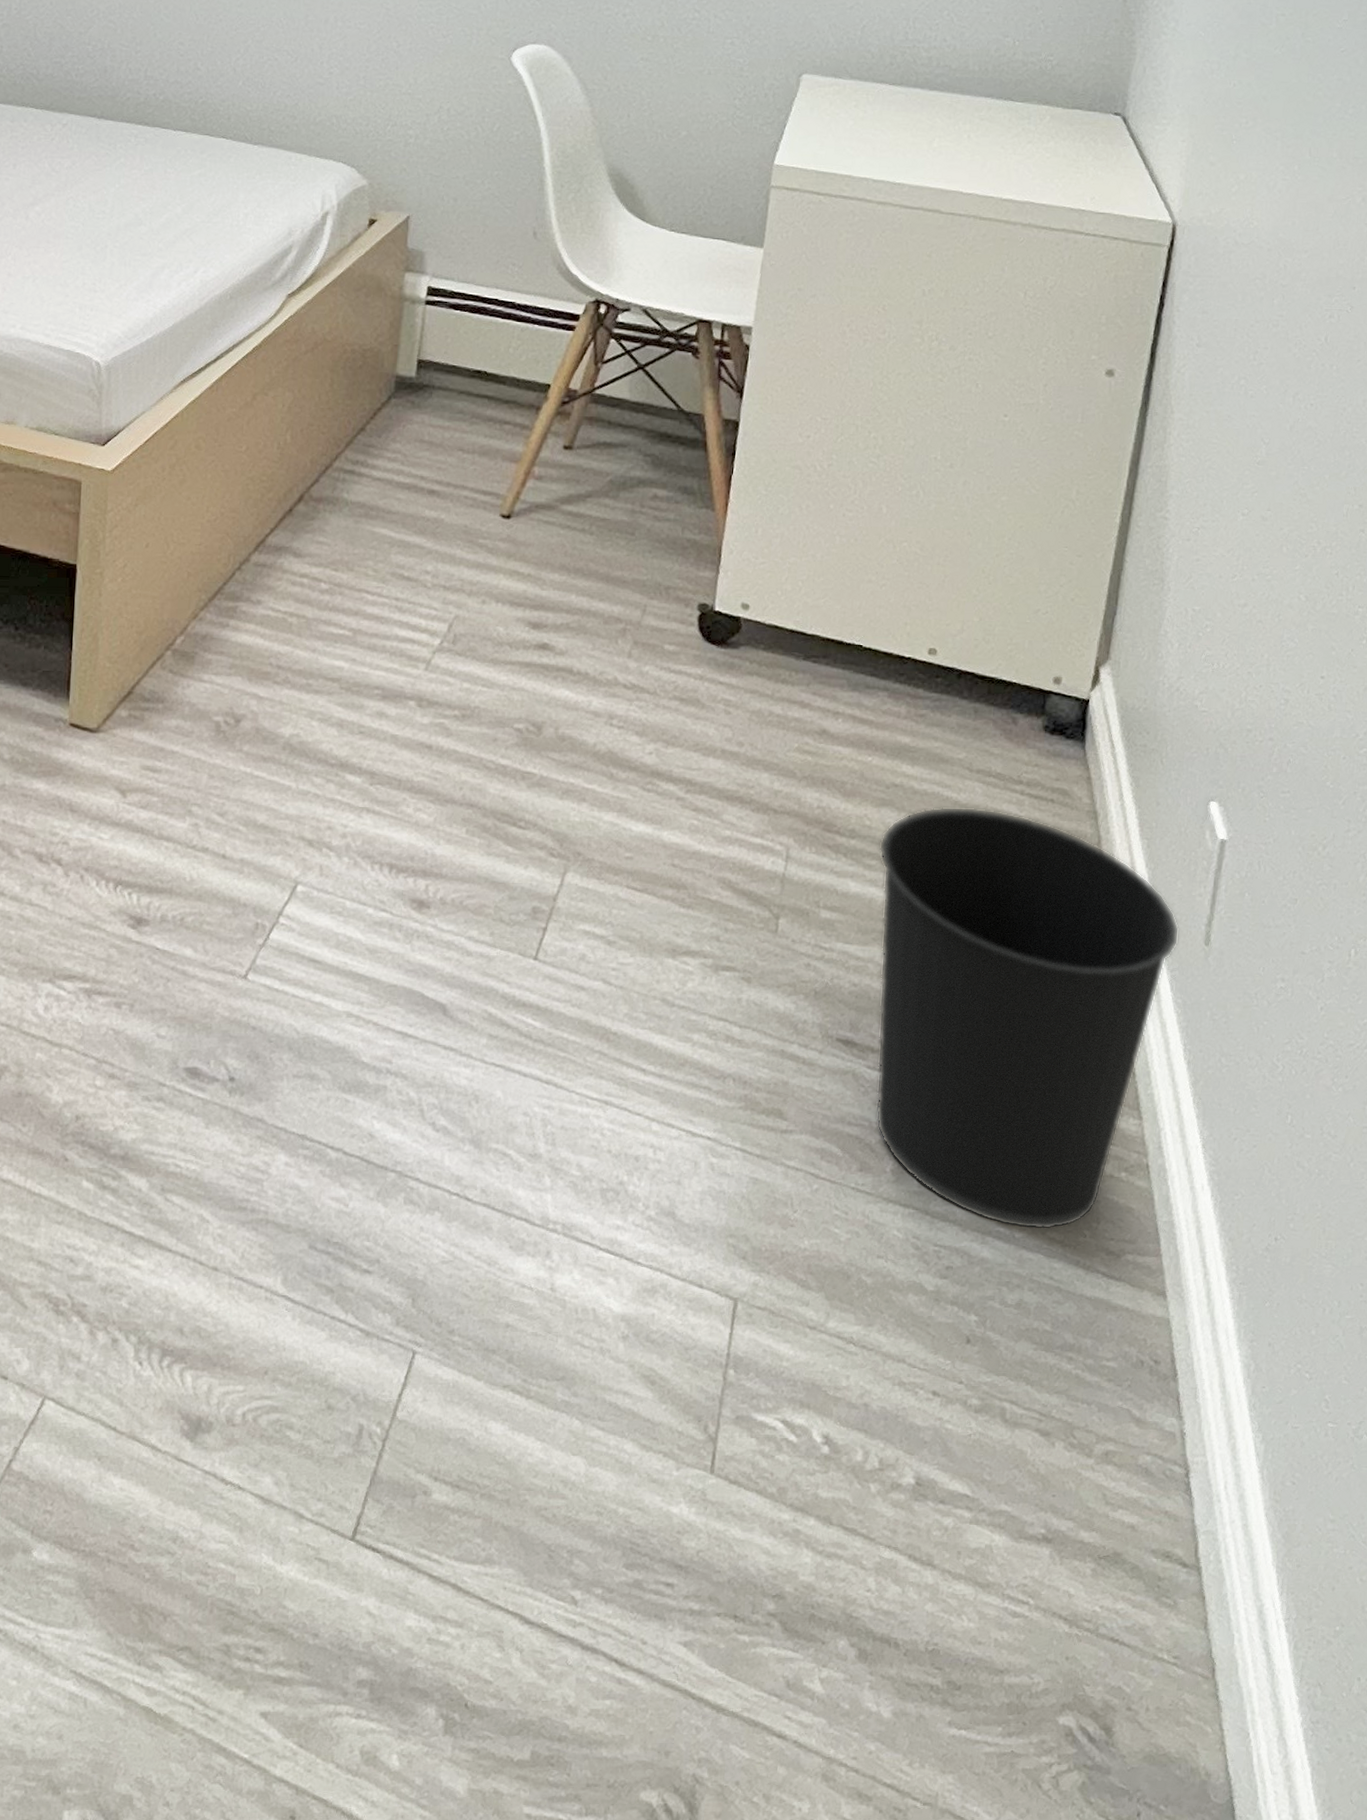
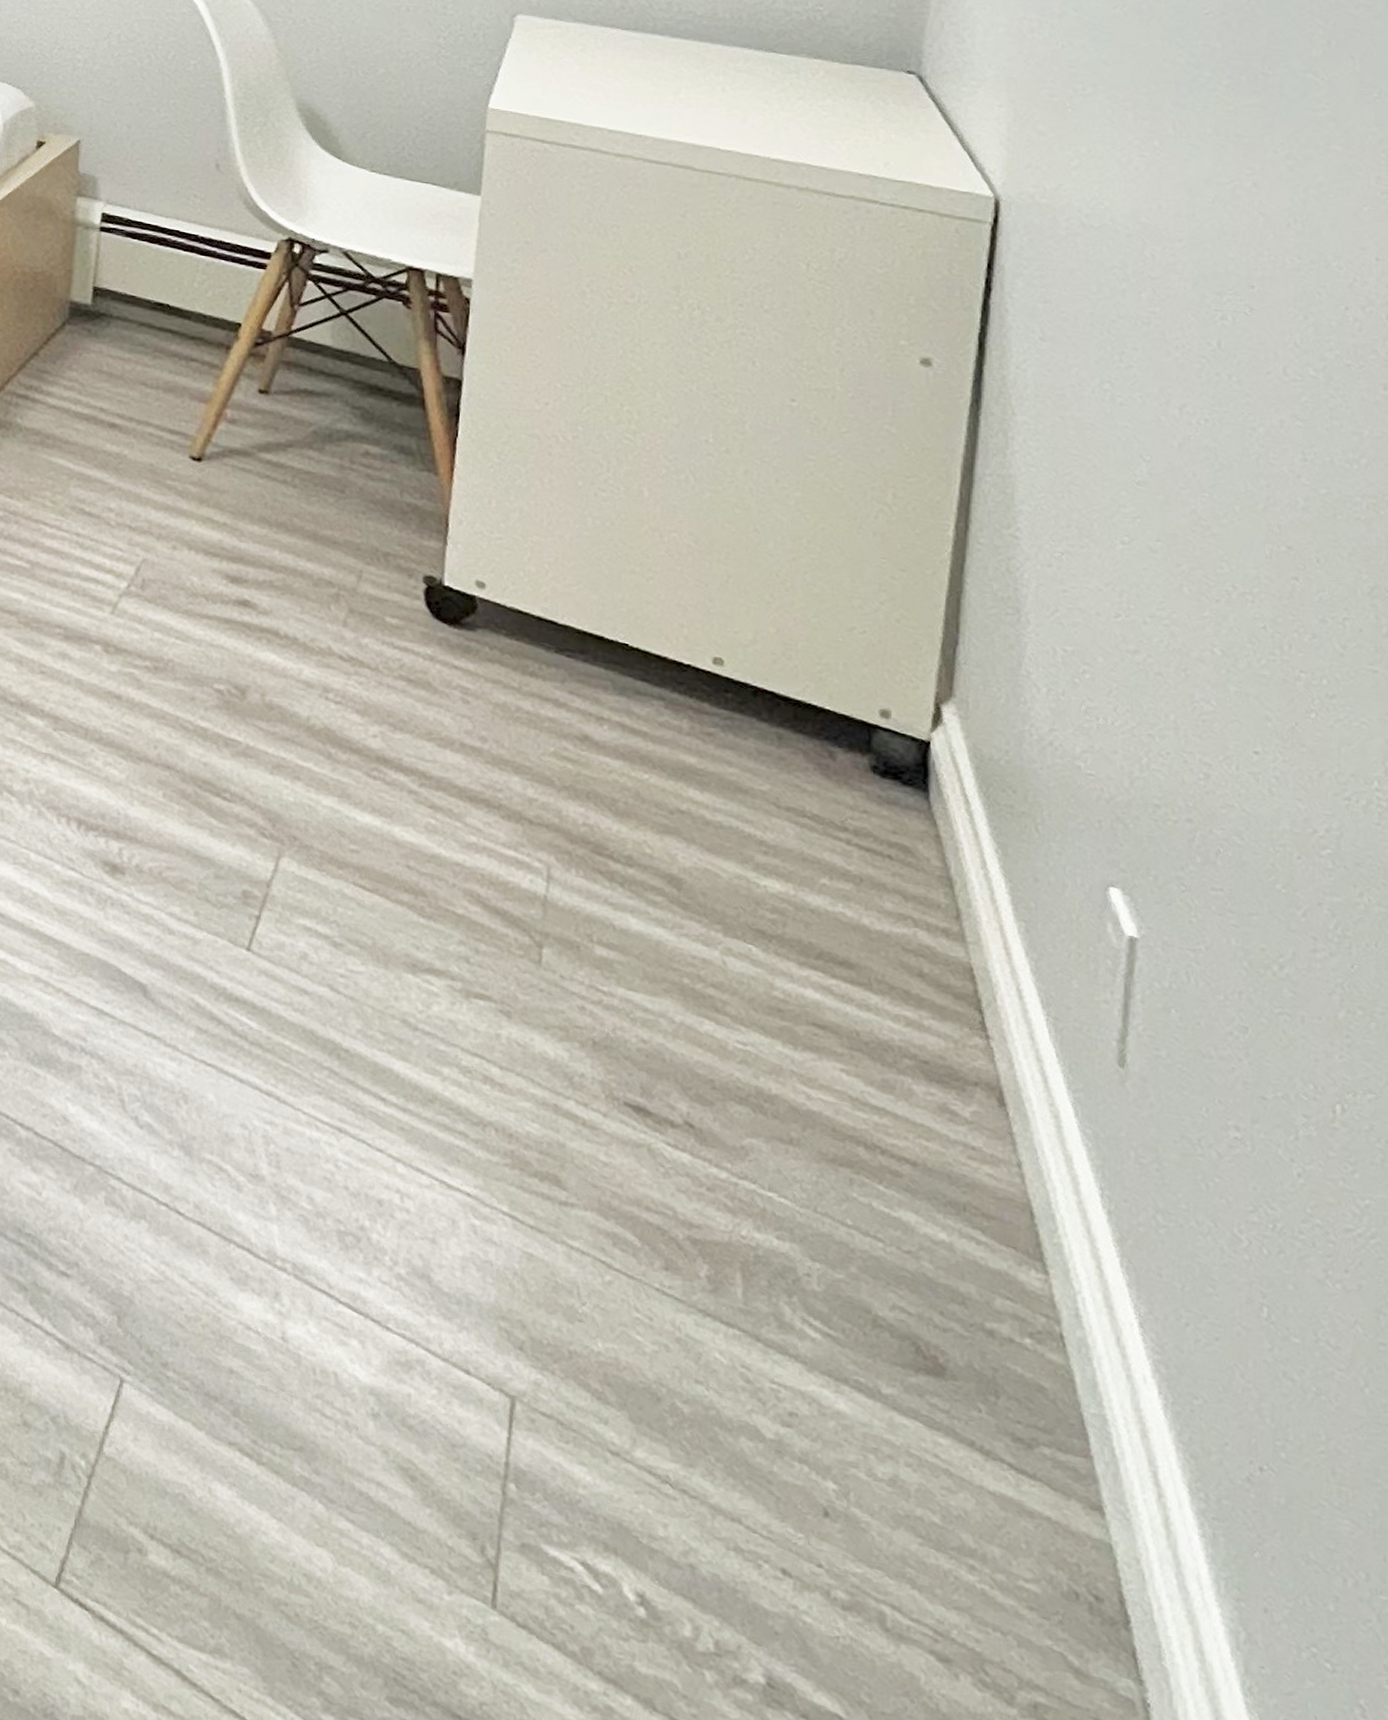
wastebasket: present [875,806,1180,1230] -> none [664,844,1081,1394]

